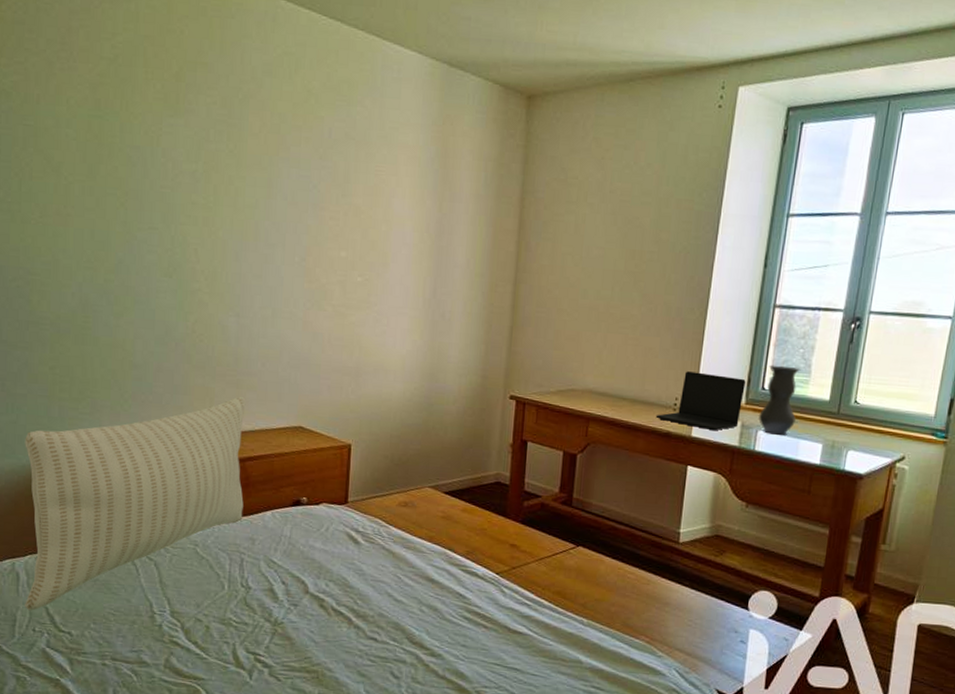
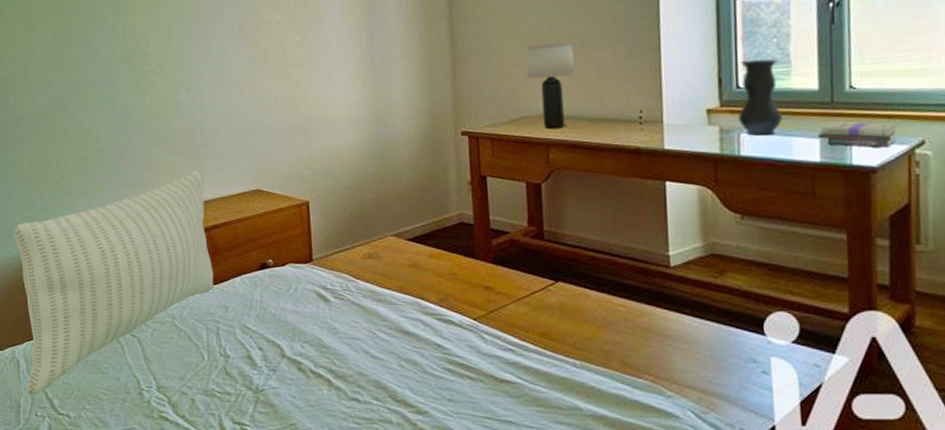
table lamp: none [578,321,626,405] -> present [526,41,576,129]
laptop: present [655,371,746,431] -> none [620,79,717,140]
books: none [822,430,885,459] -> present [818,121,896,148]

